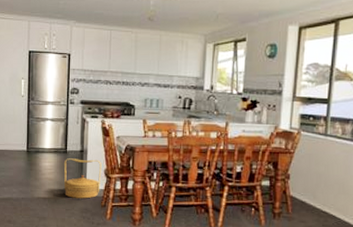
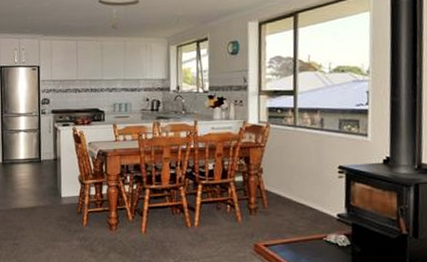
woven basket: present [63,158,102,199] -> none [38,167,76,207]

